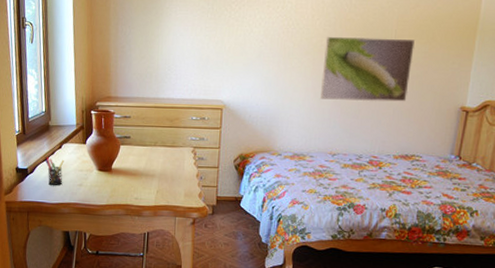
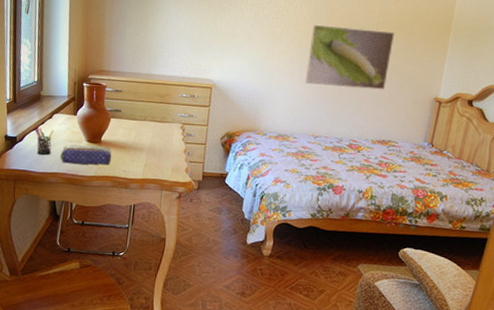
pencil case: none [71,174,124,194] -> present [60,144,112,165]

